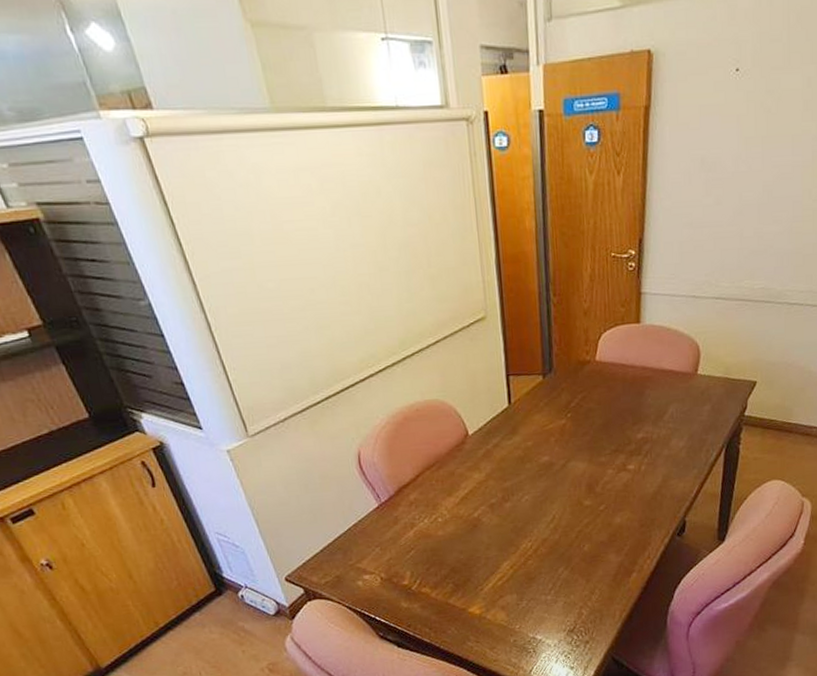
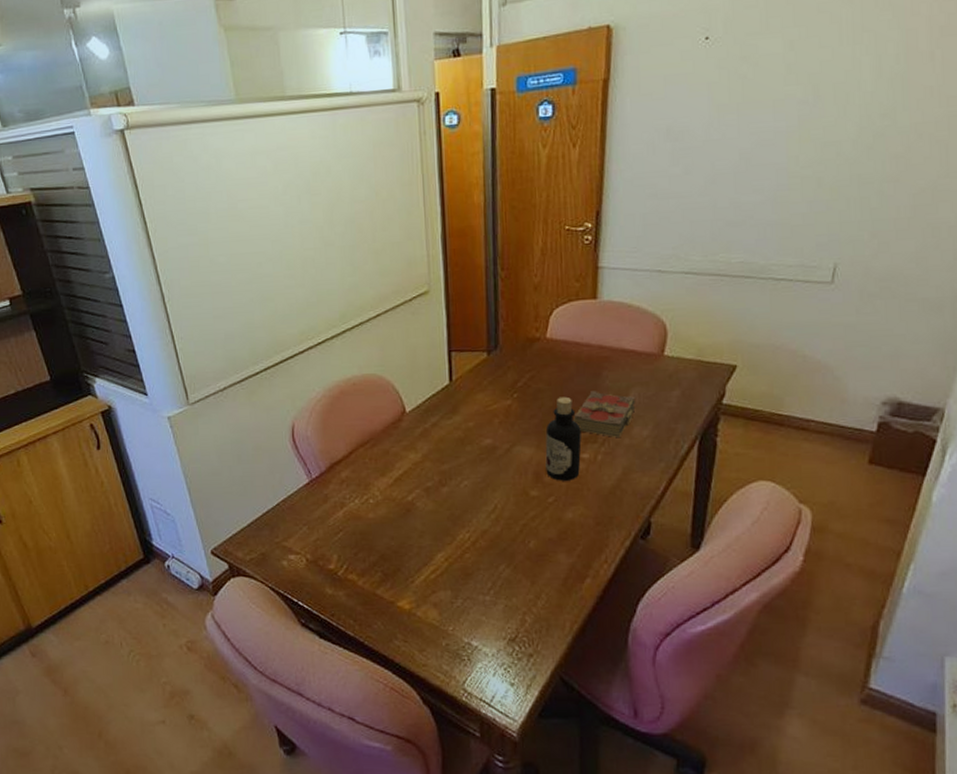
bottle: none [596,414,628,491] -> present [545,396,582,481]
book: none [620,408,674,450] -> present [573,391,636,438]

